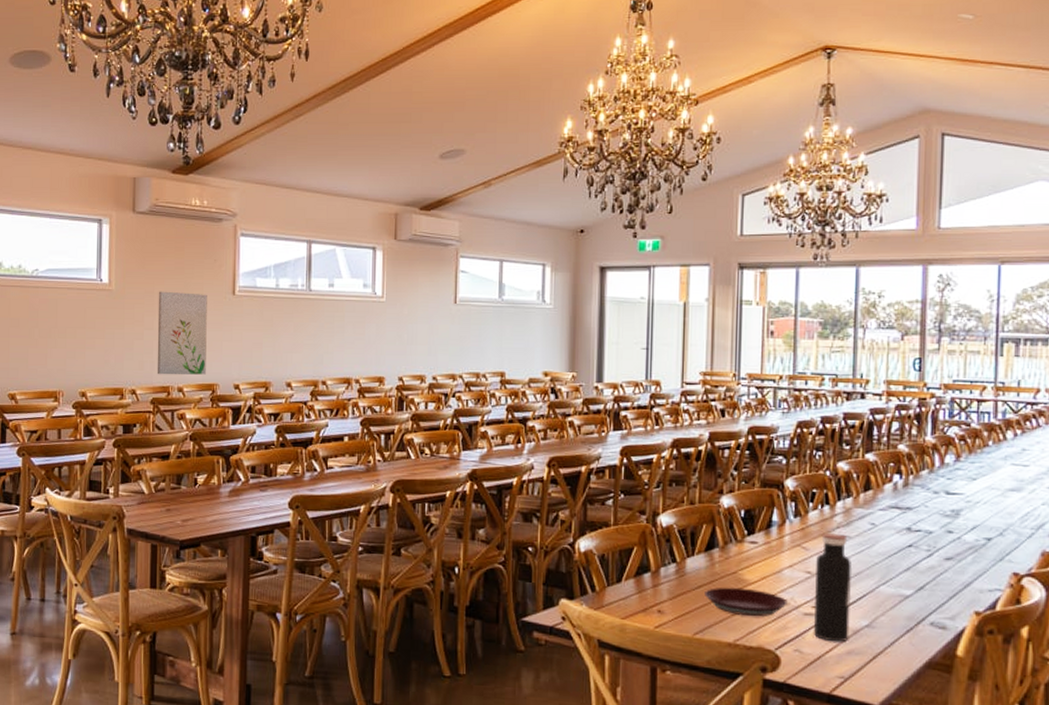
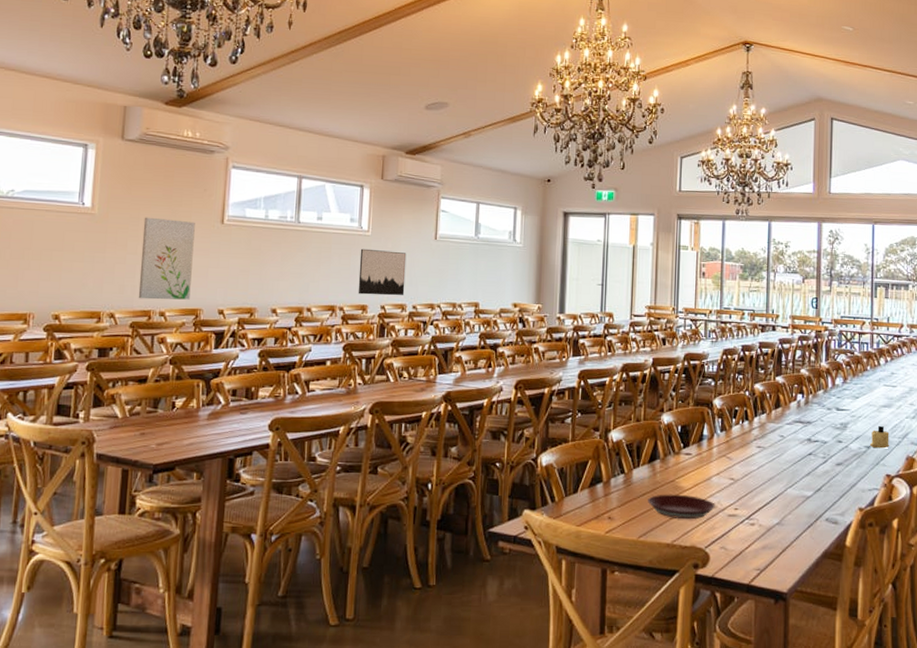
wall art: none [374,316,424,367] -> present [358,248,407,296]
water bottle: present [813,533,853,642] -> none [735,445,766,539]
candle: none [990,514,1019,541] -> present [869,426,890,449]

